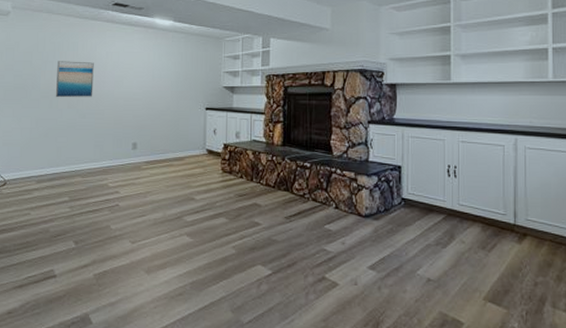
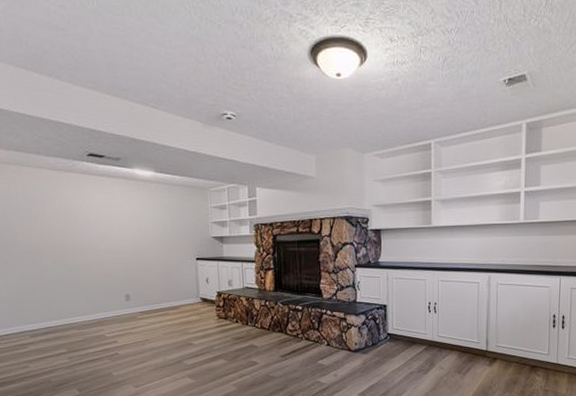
wall art: present [55,61,94,98] -> none [34,215,78,253]

